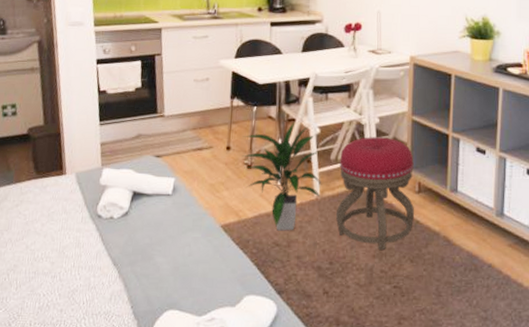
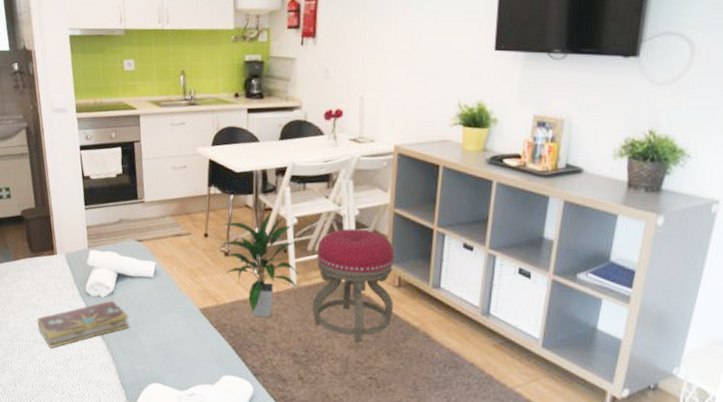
book: none [39,221,144,280] -> present [37,300,129,349]

